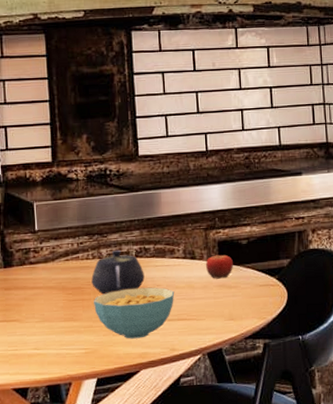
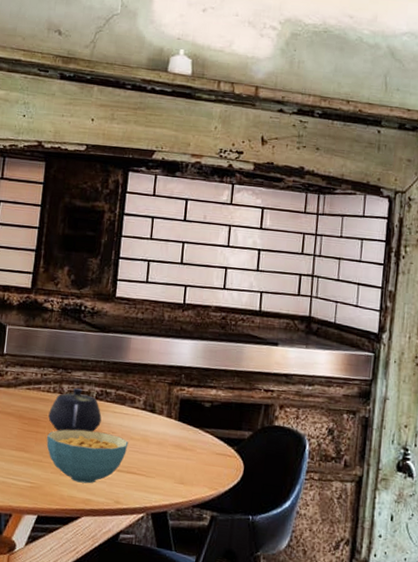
fruit: present [206,252,234,279] -> none [164,410,193,439]

